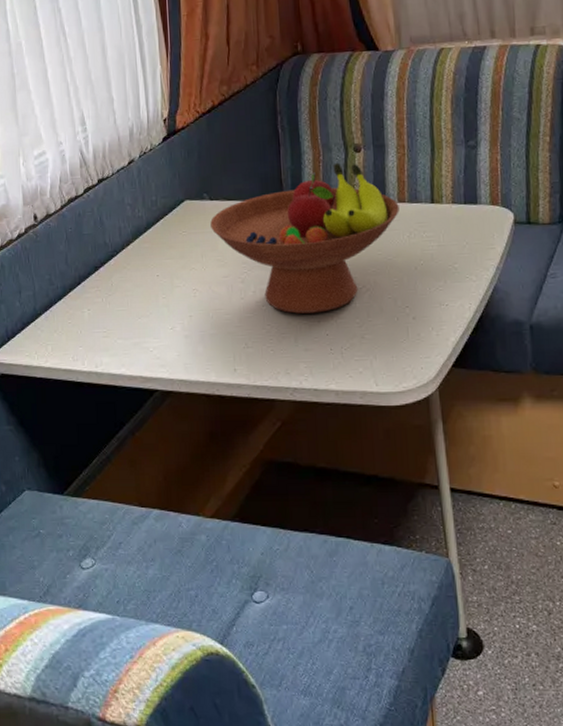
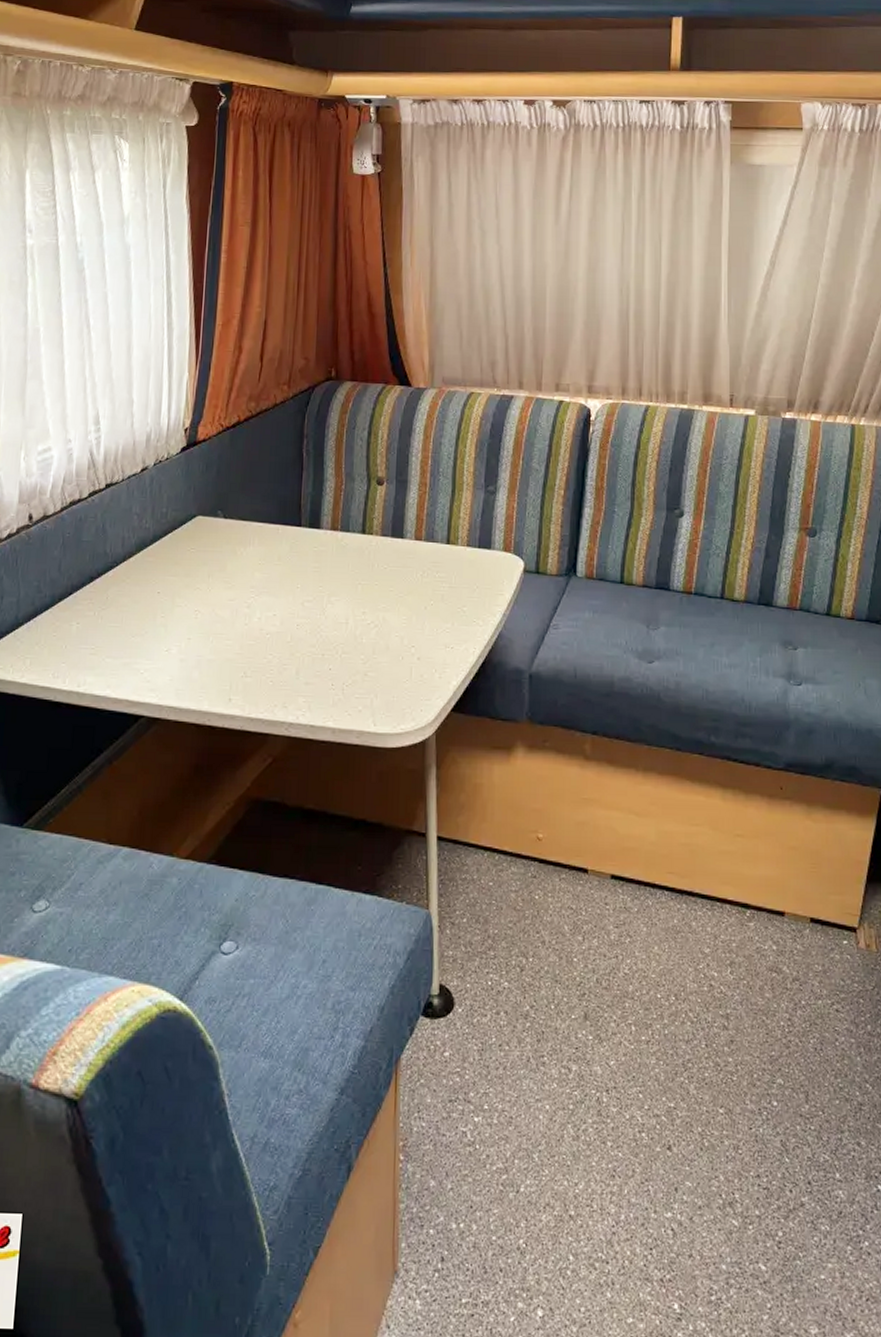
fruit bowl: present [210,162,399,314] -> none [221,493,415,646]

